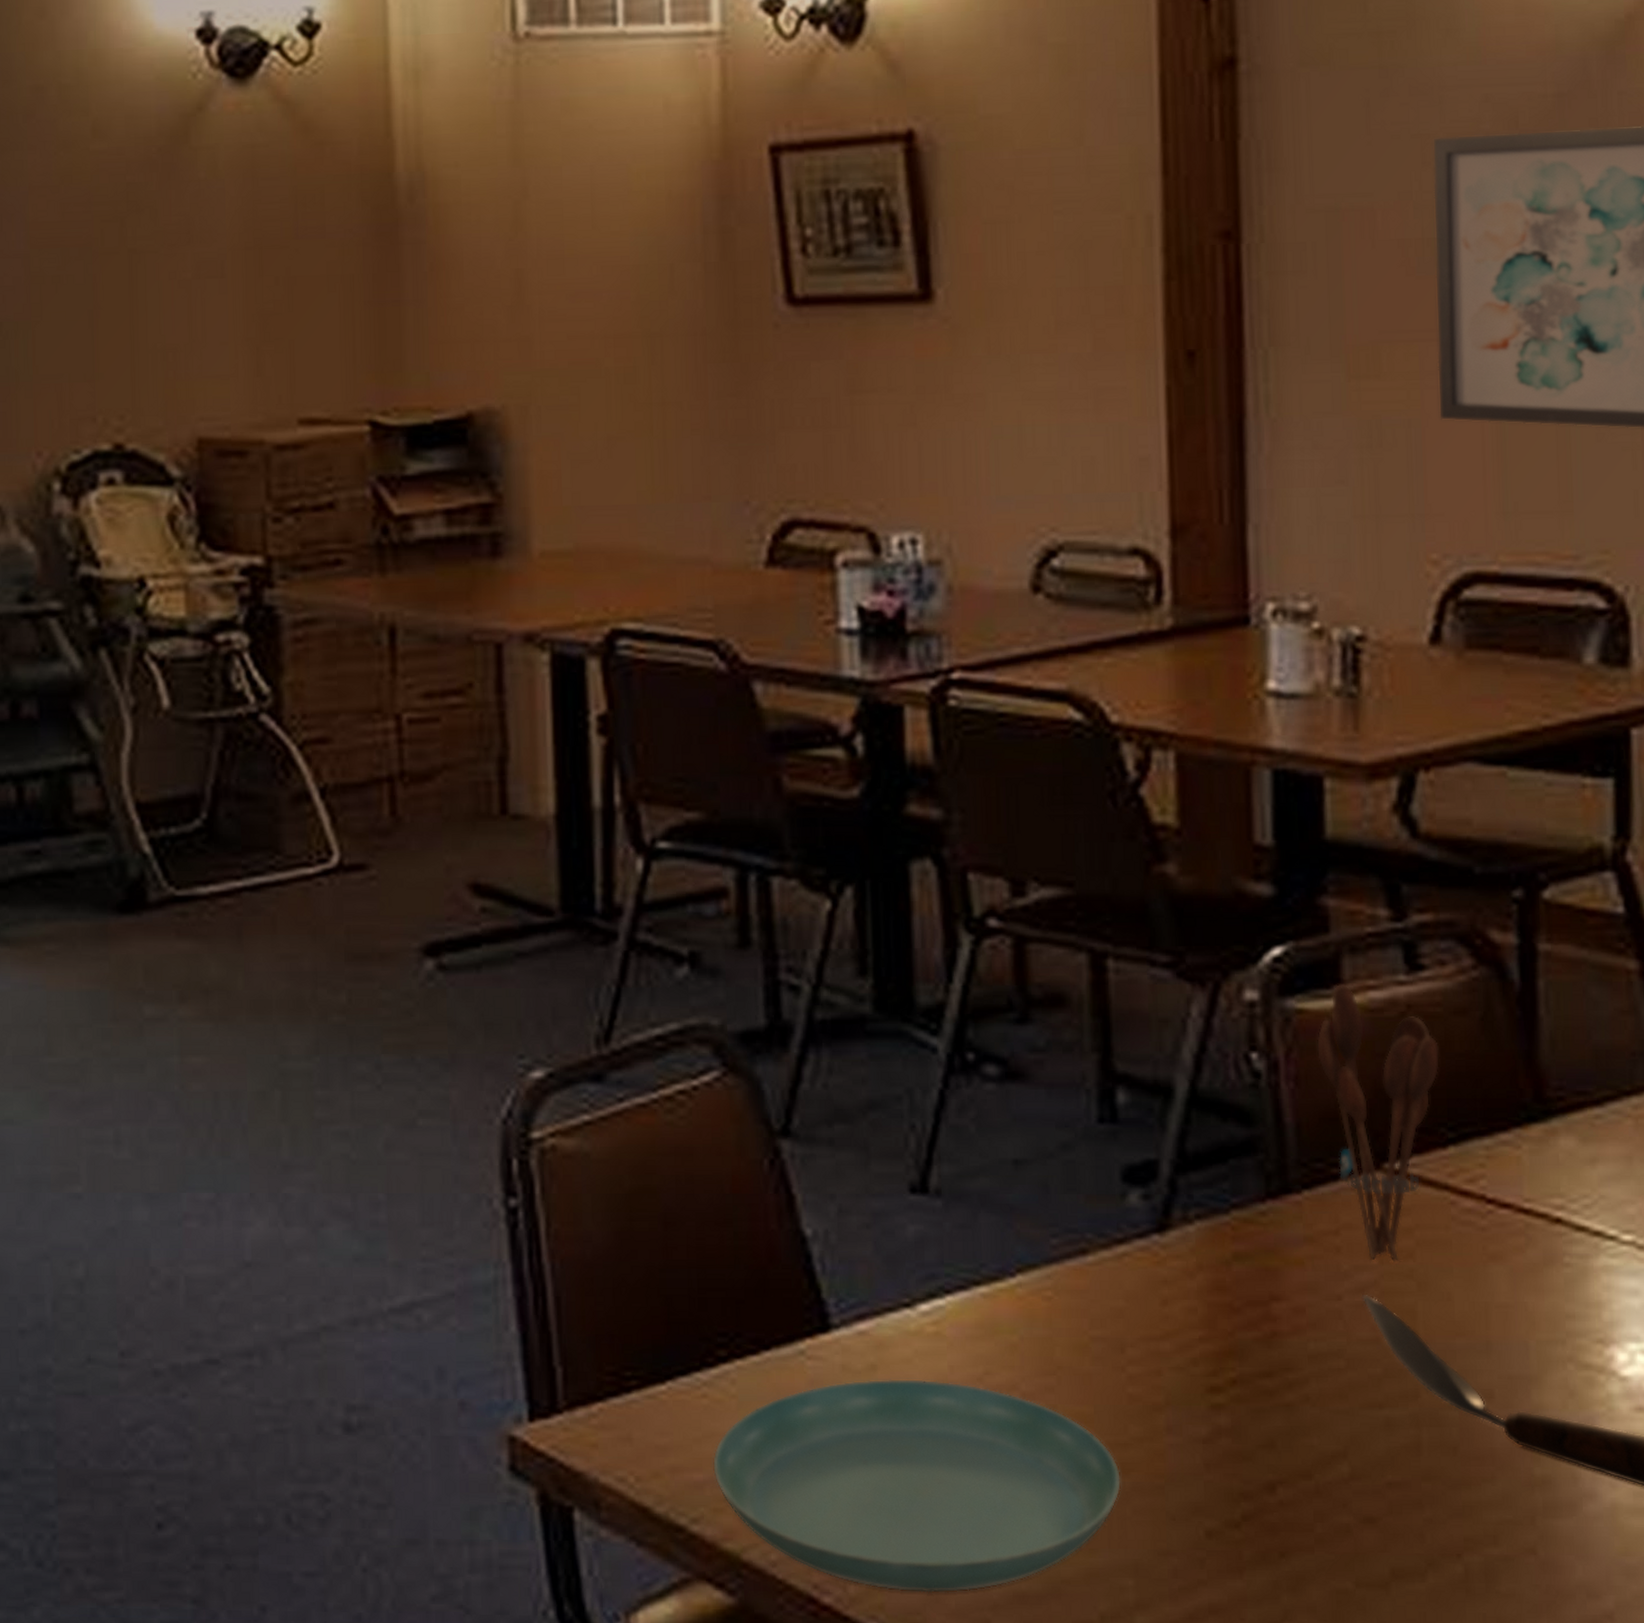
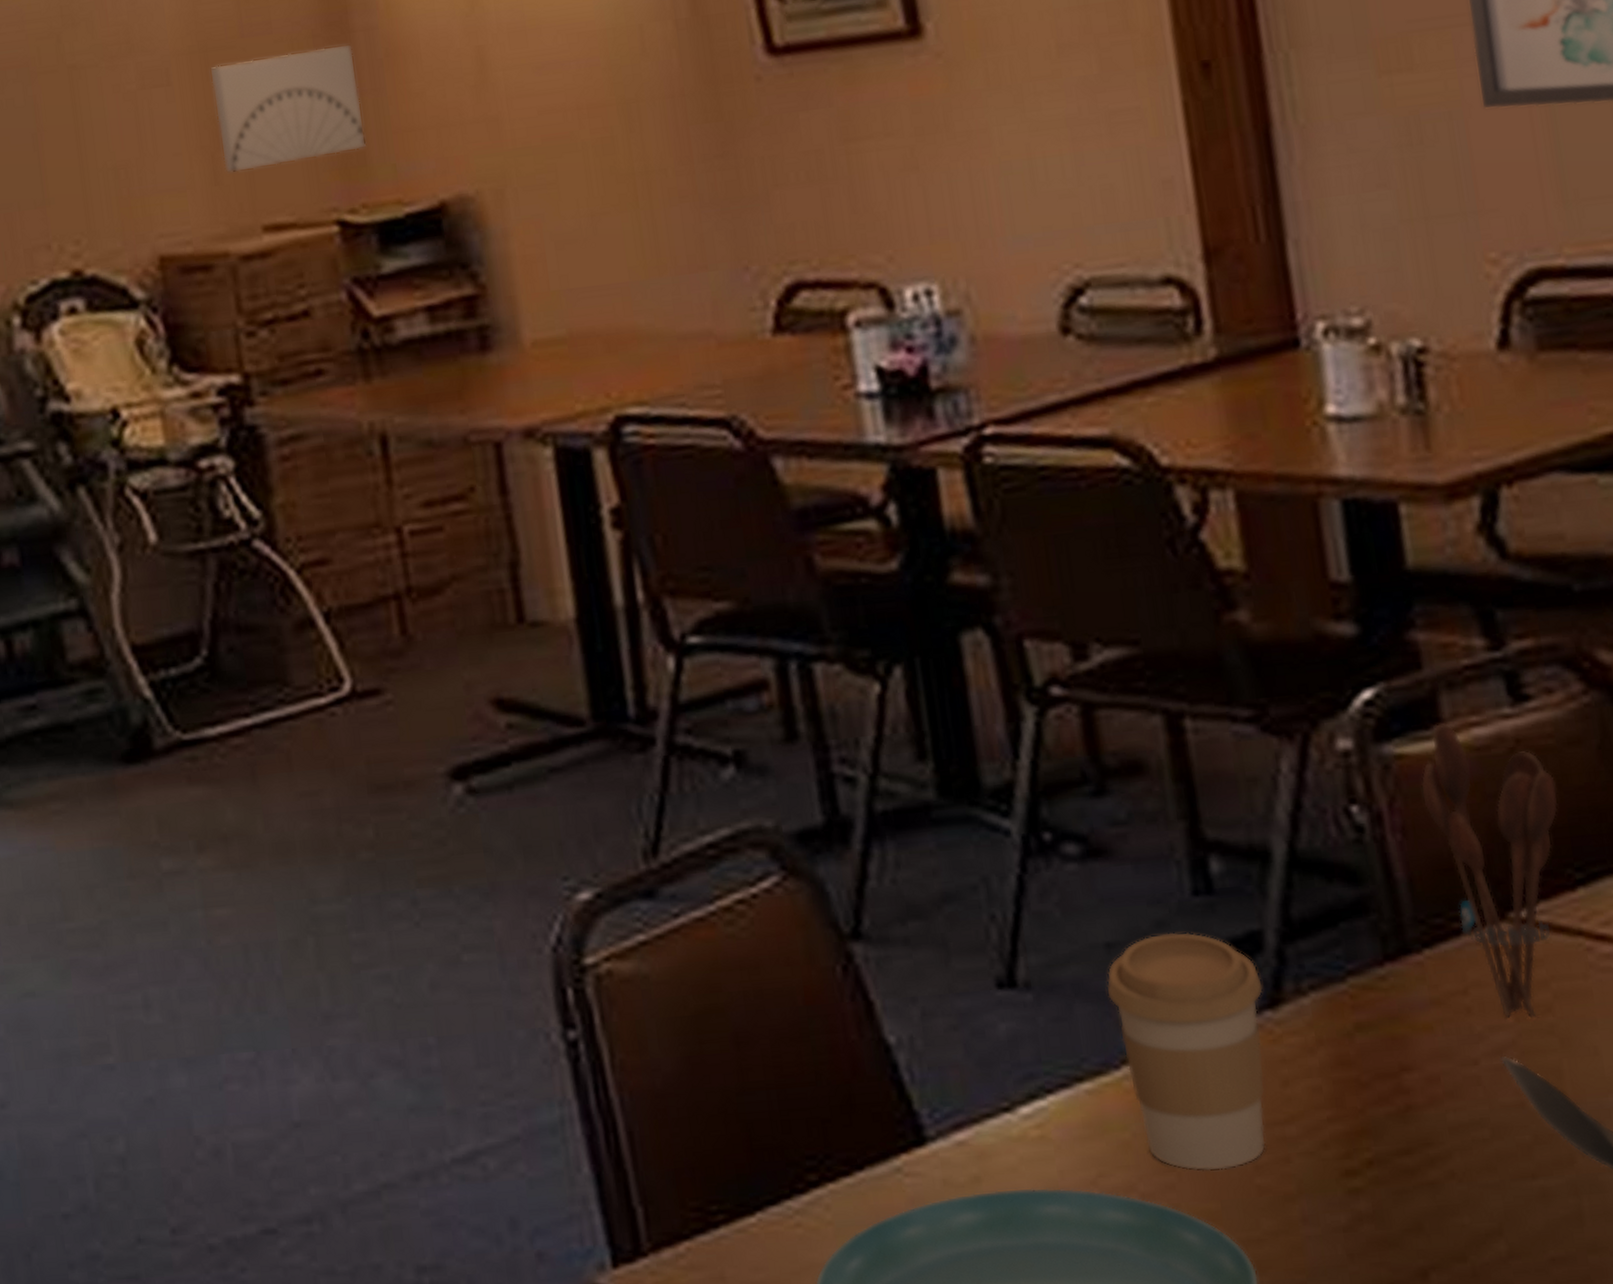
wall art: none [262,254,404,366] -> present [209,43,367,174]
coffee cup: none [1010,1156,1153,1377] -> present [1106,932,1266,1171]

